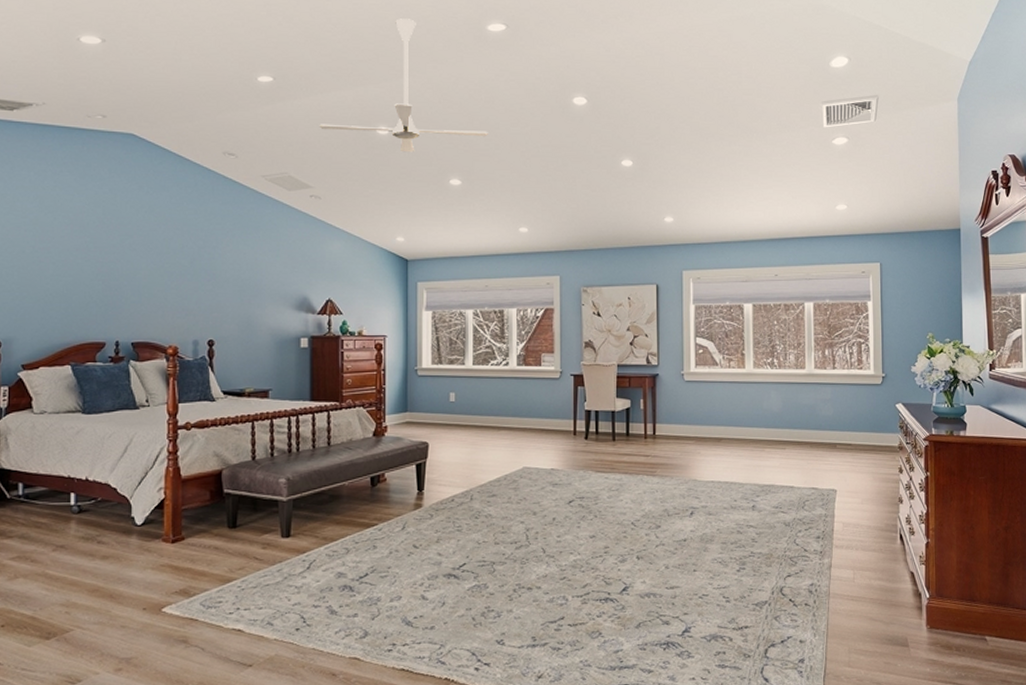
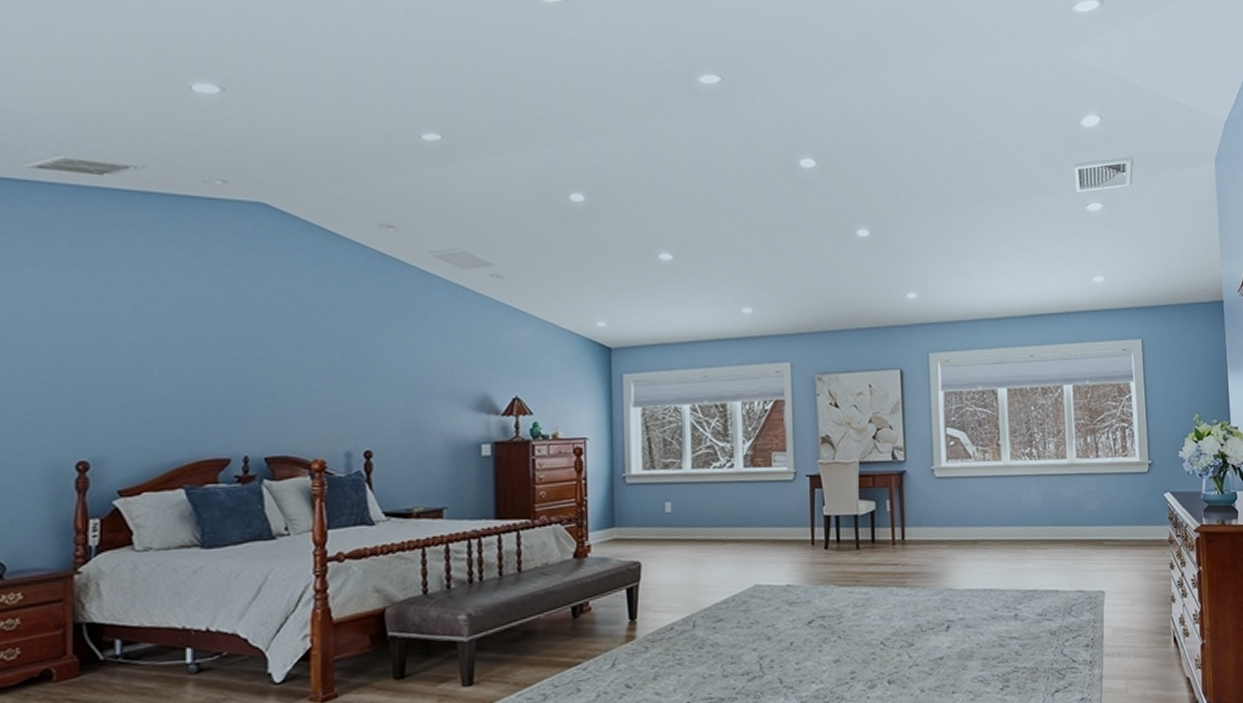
ceiling fan: present [319,18,488,153] -> none [499,67,703,223]

